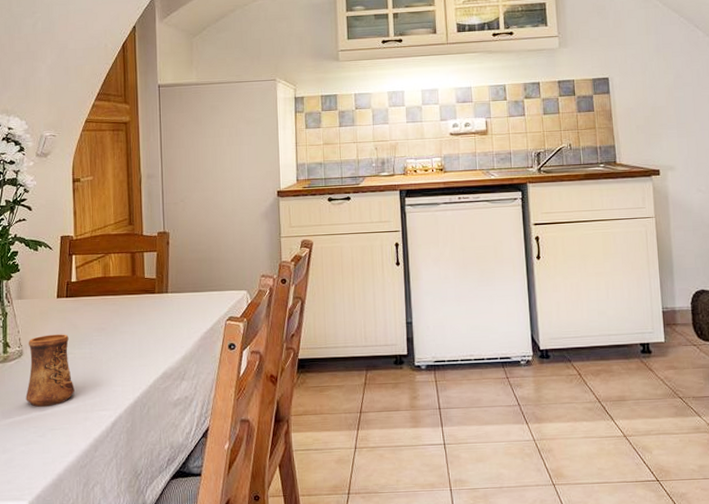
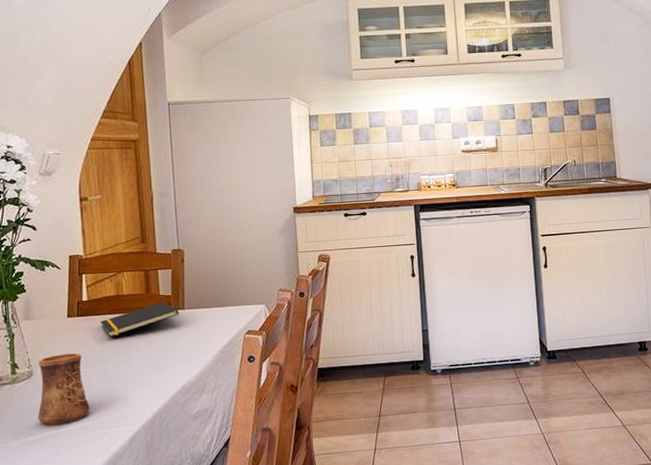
notepad: none [88,285,162,319] -> present [101,302,179,337]

